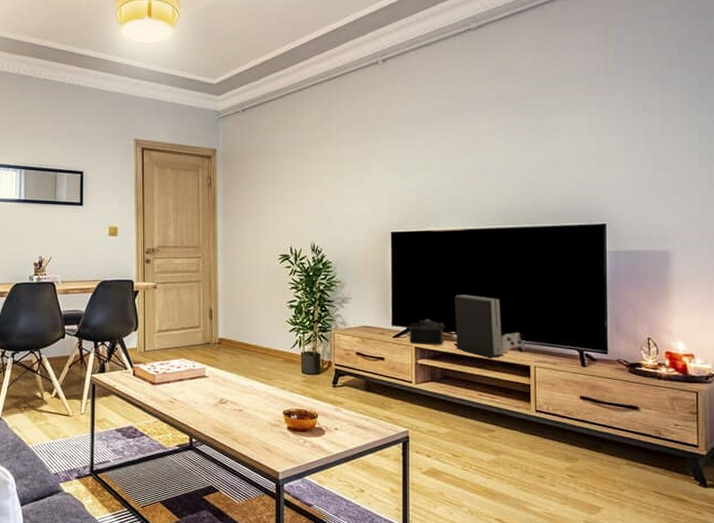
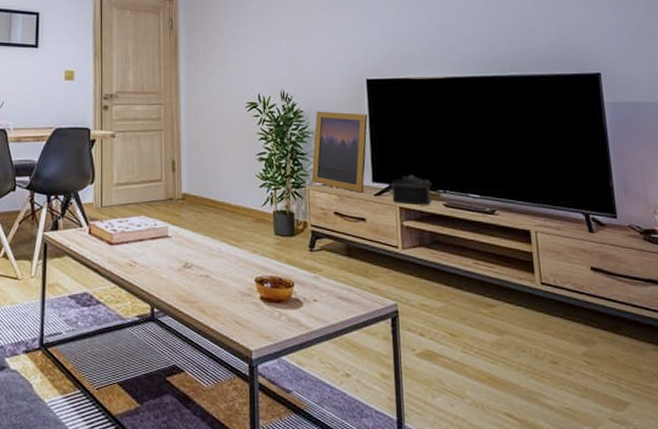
picture frame: none [337,262,390,335] -> present [311,111,368,193]
video game console: present [454,294,526,358] -> none [439,148,524,221]

